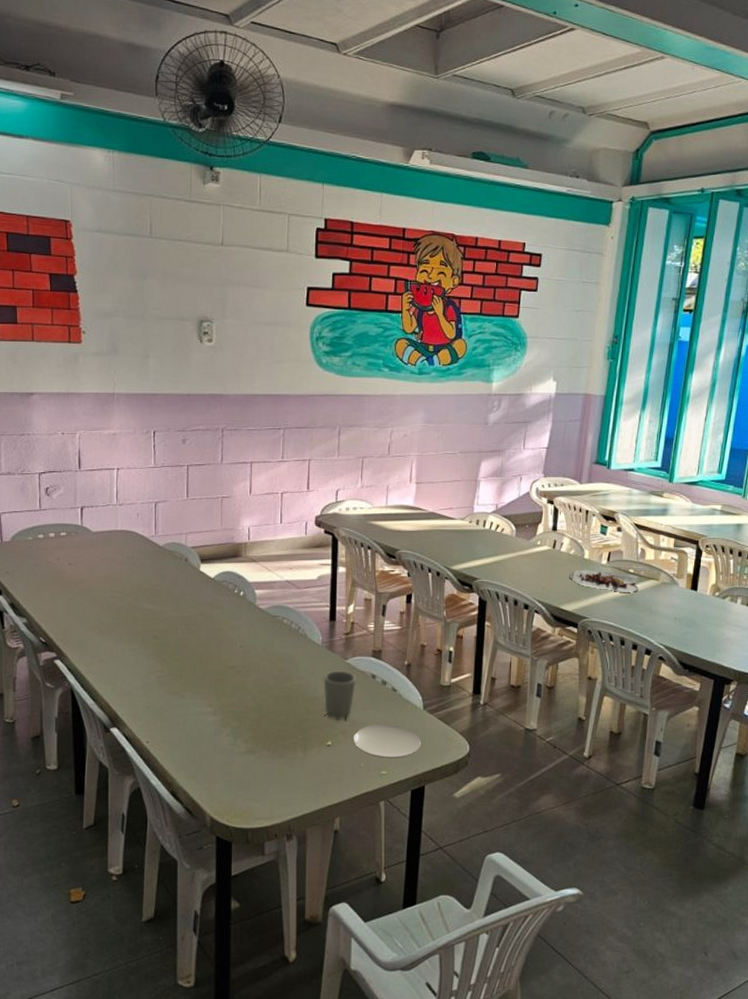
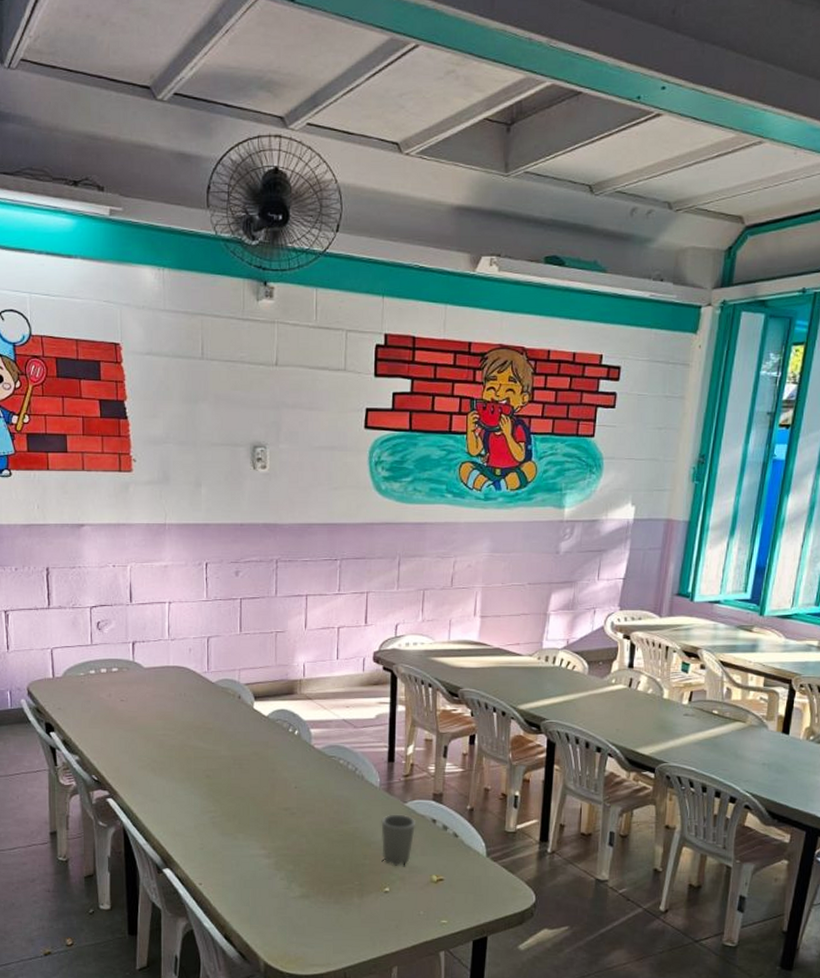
plate: present [353,725,421,759] -> none [412,871,484,908]
food tray: present [569,570,639,592] -> none [646,710,723,735]

